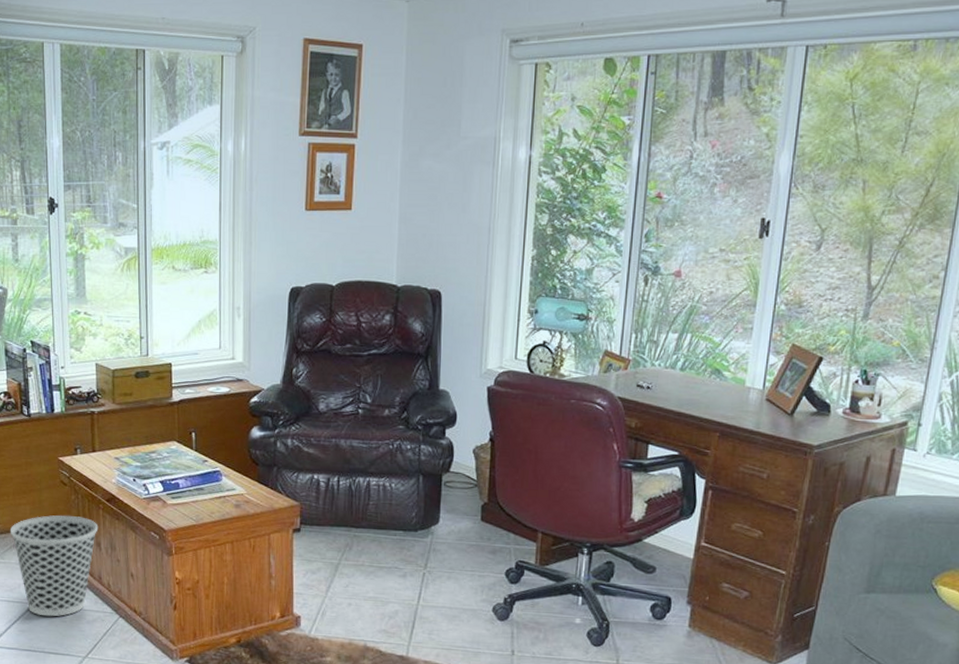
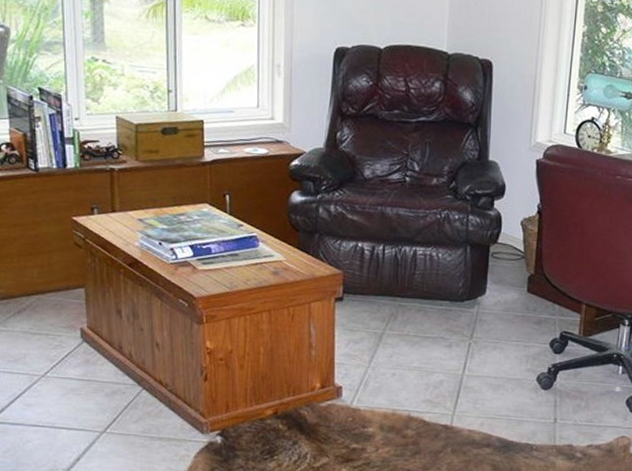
wastebasket: present [9,515,99,617] -> none [13,280,119,390]

